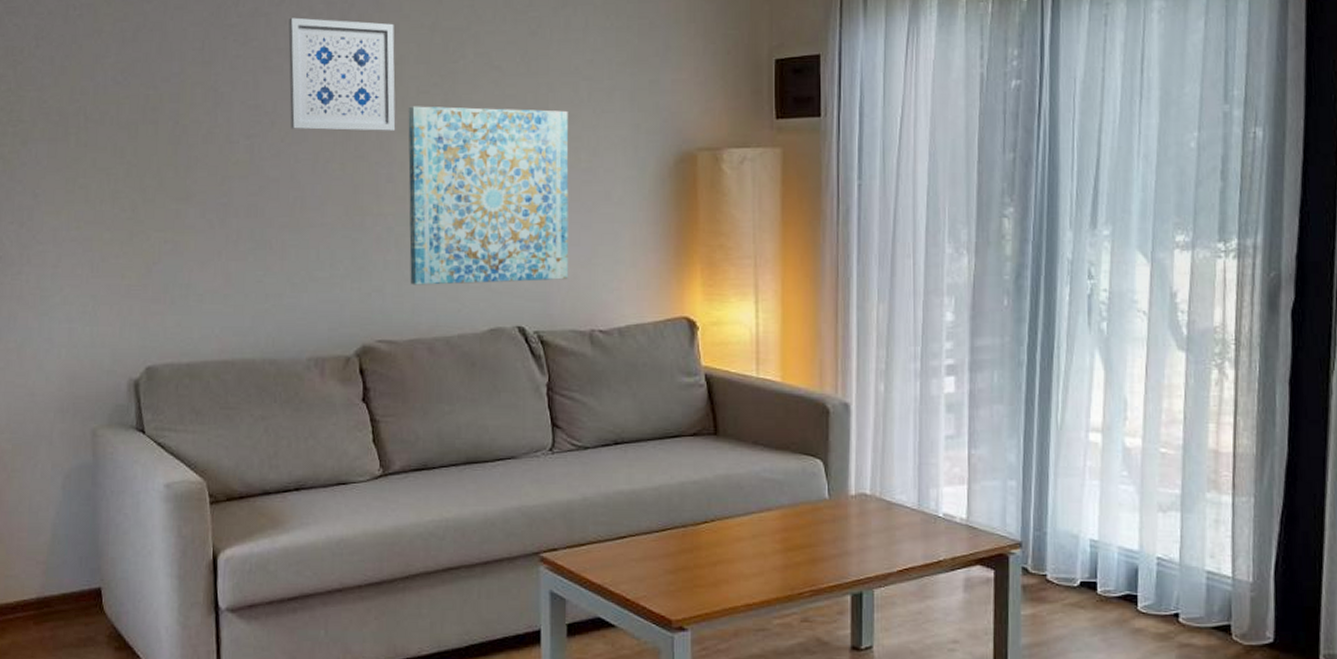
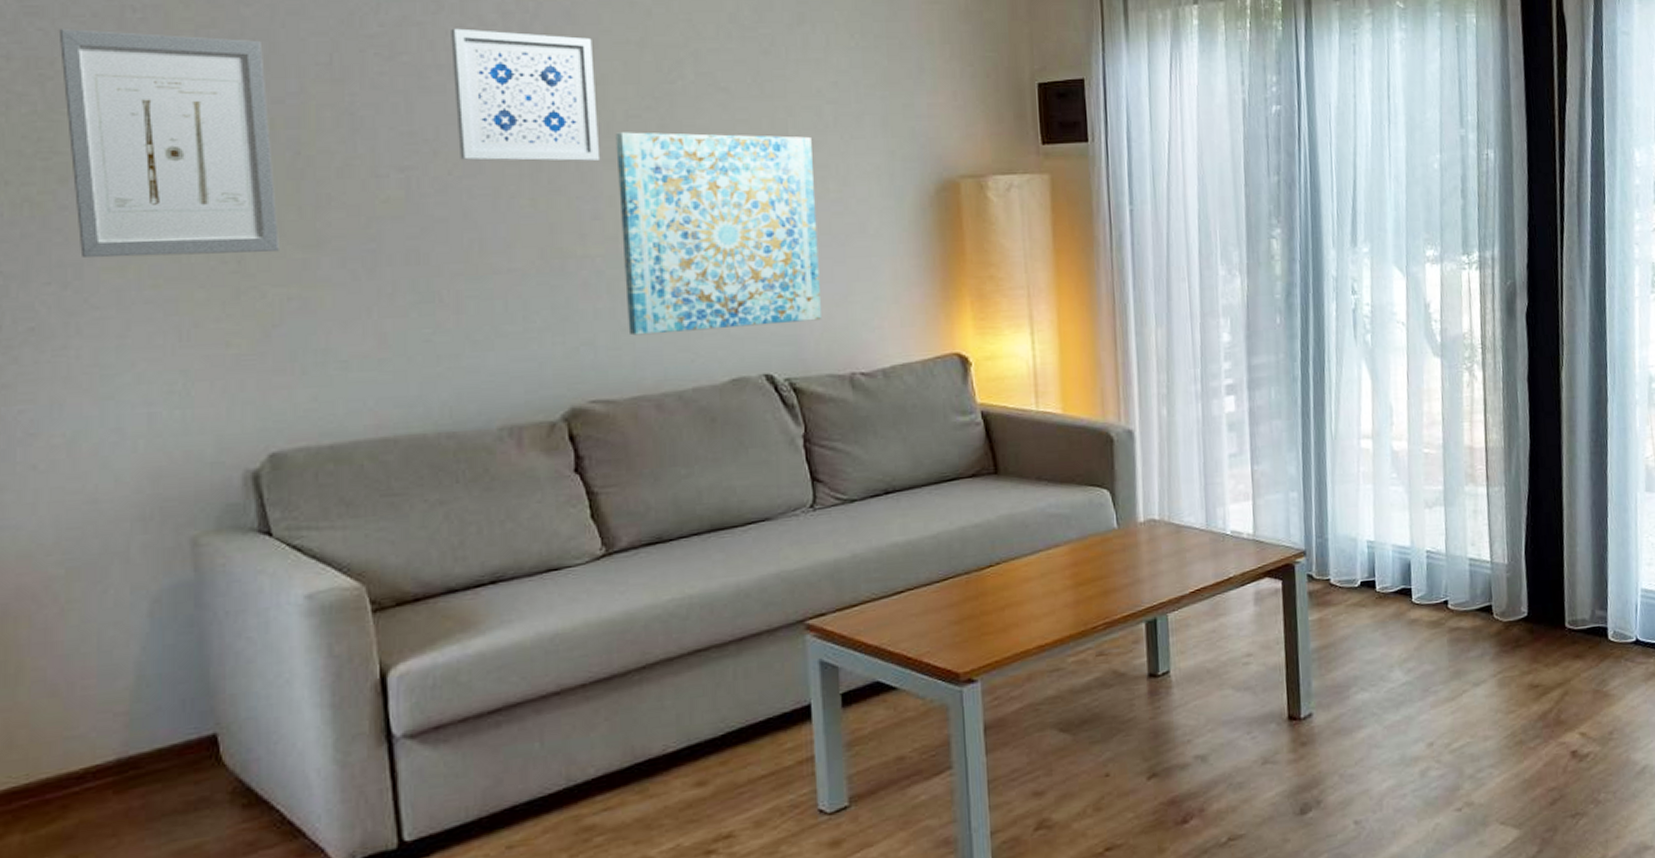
wall art: none [27,24,161,204] -> present [58,29,279,257]

